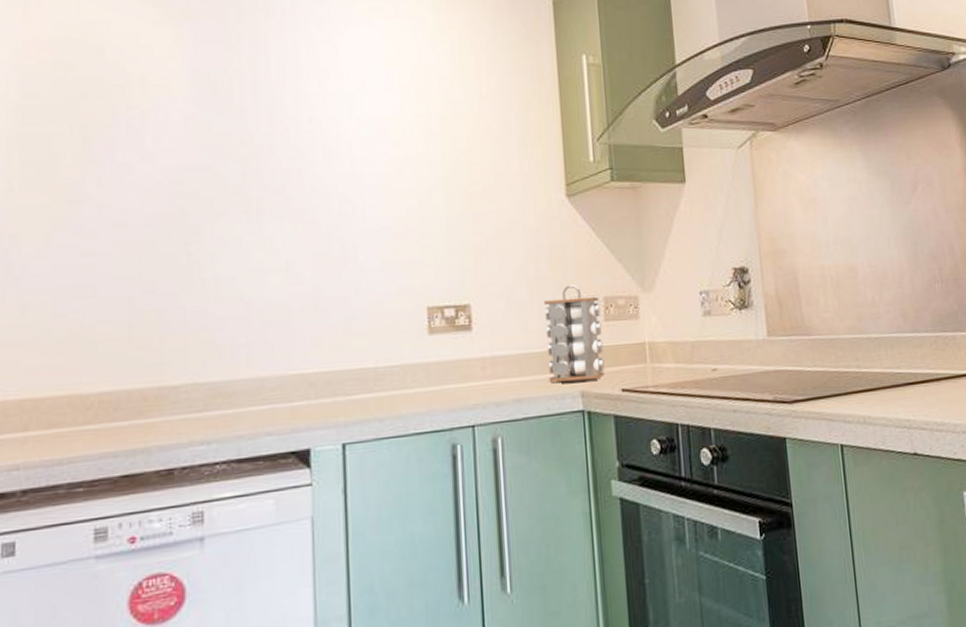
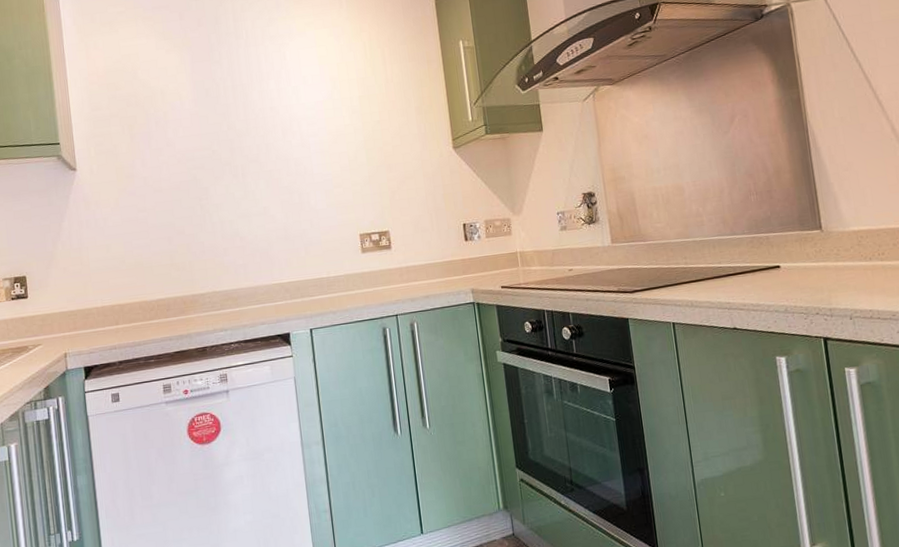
spice rack: present [543,284,605,384] -> none [441,212,488,284]

